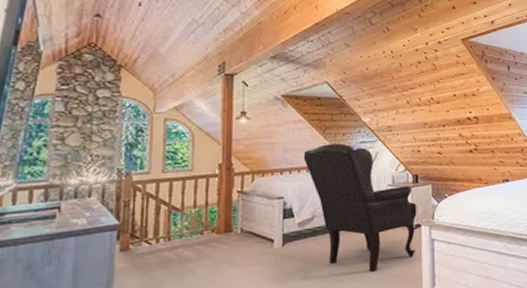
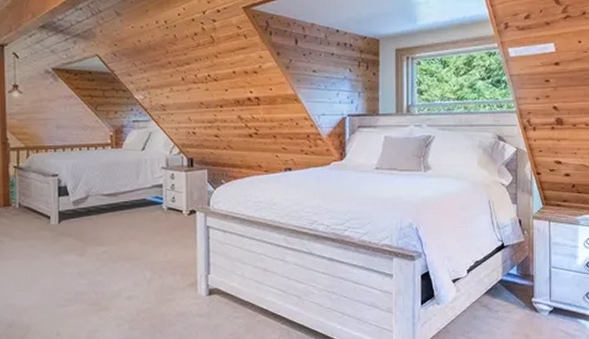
chair: present [303,143,417,272] -> none [76,122,192,255]

